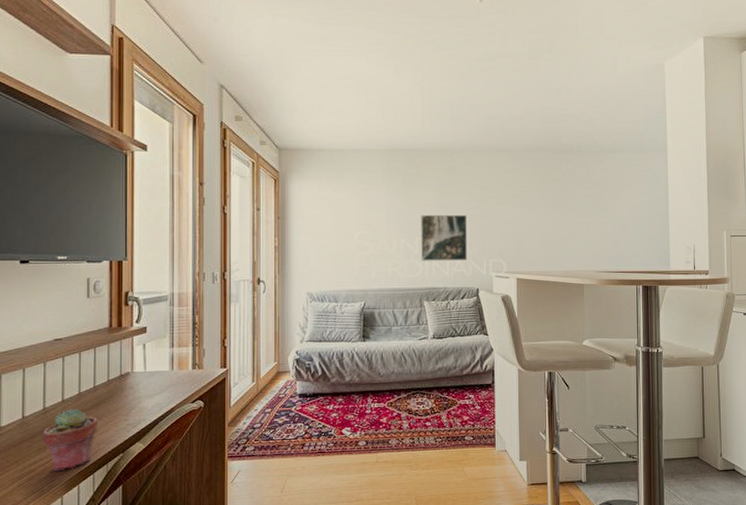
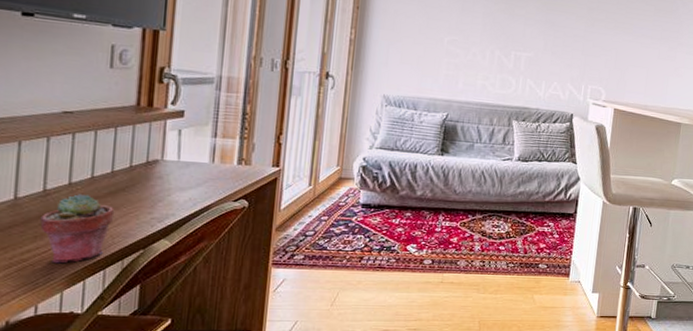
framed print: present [421,214,468,261] -> none [515,27,571,83]

